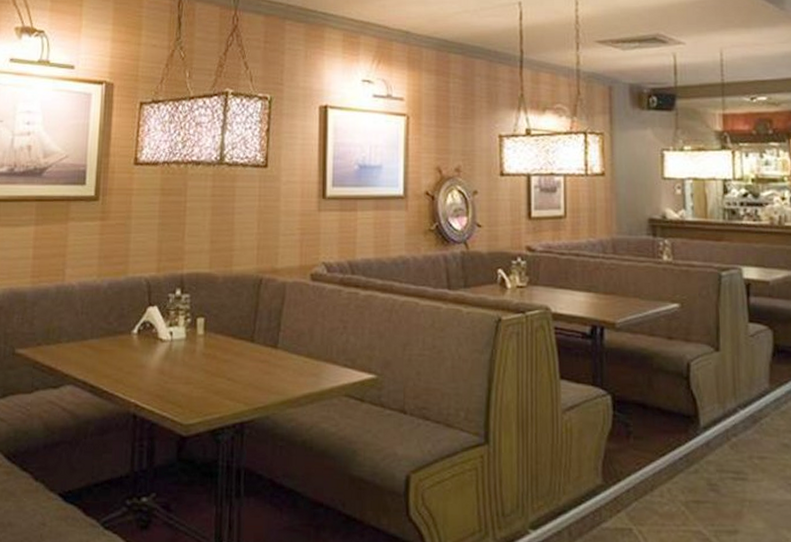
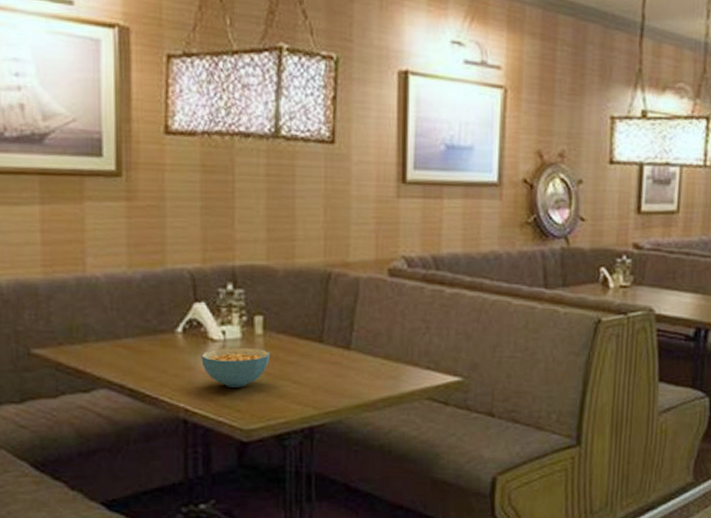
cereal bowl: none [151,346,209,384] -> present [201,347,271,387]

